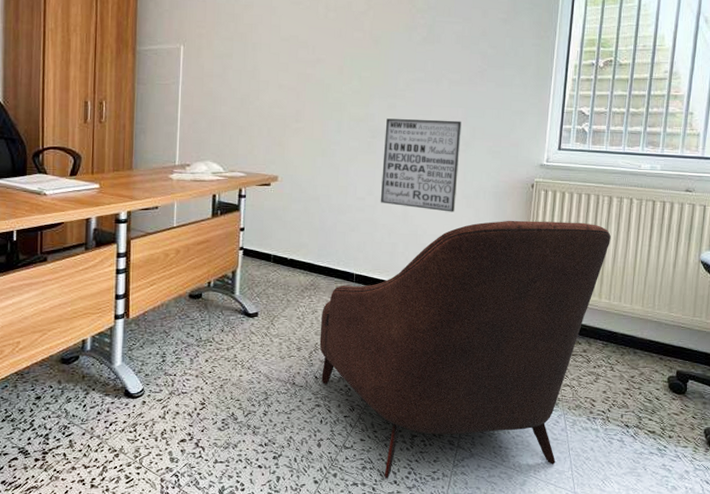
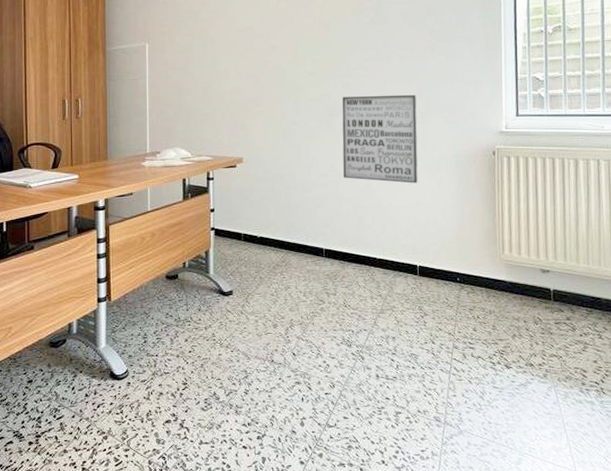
armchair: present [319,220,611,479] -> none [294,186,582,458]

